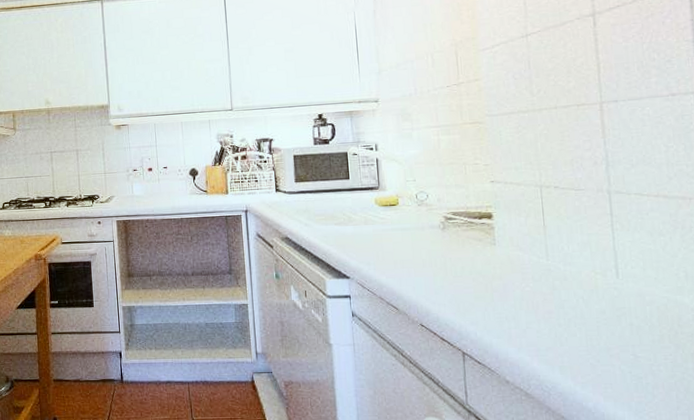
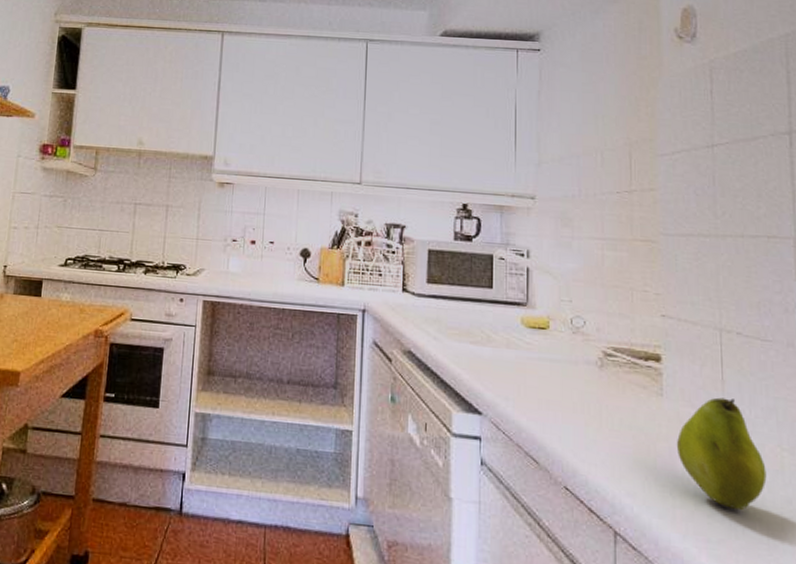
fruit: none [508,239,584,324] -> present [676,397,767,511]

